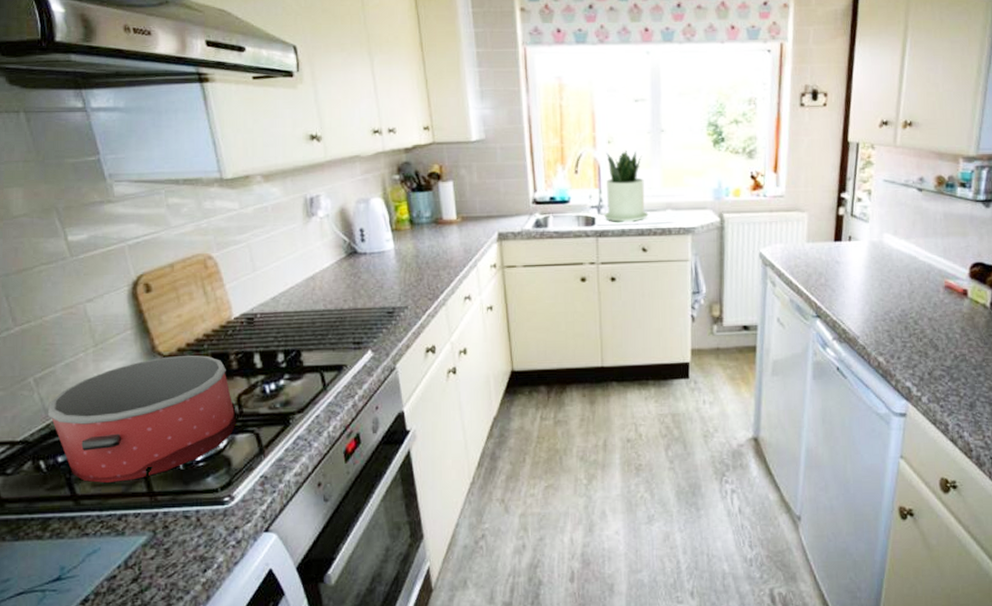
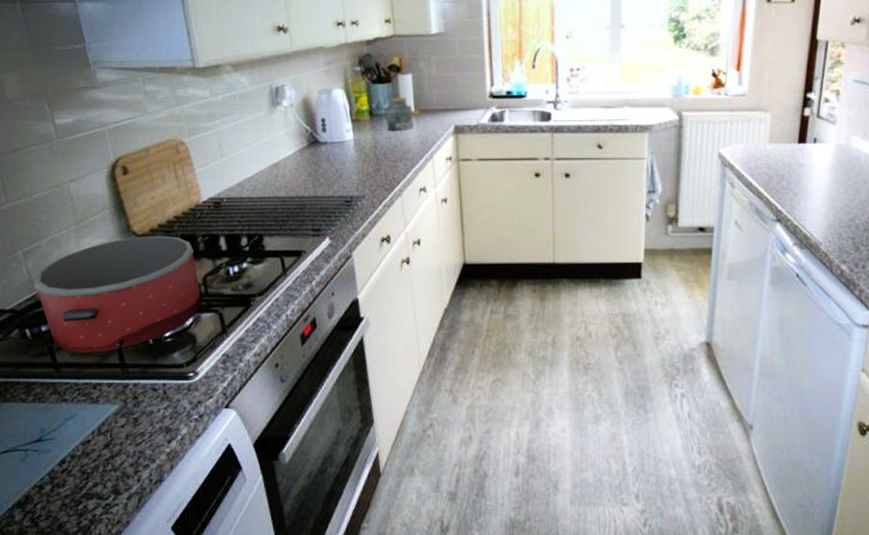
jar: none [427,205,456,240] -> present [385,98,413,131]
planter: present [604,150,649,222] -> none [560,45,605,118]

